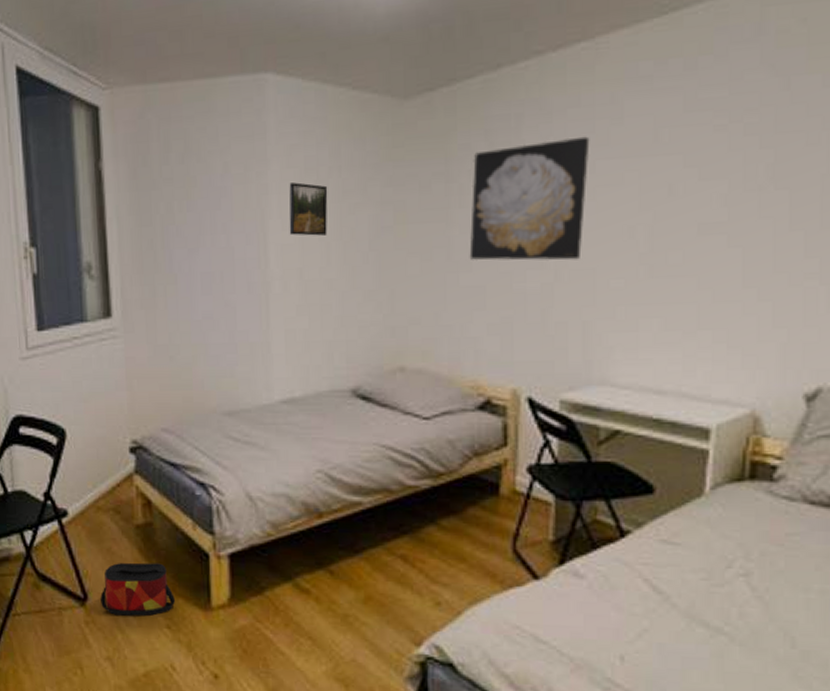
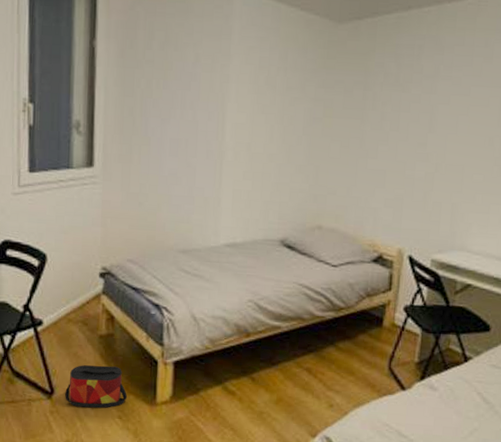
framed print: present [289,182,328,236] -> none [243,76,276,120]
wall art: present [469,136,590,261] -> none [376,68,469,158]

